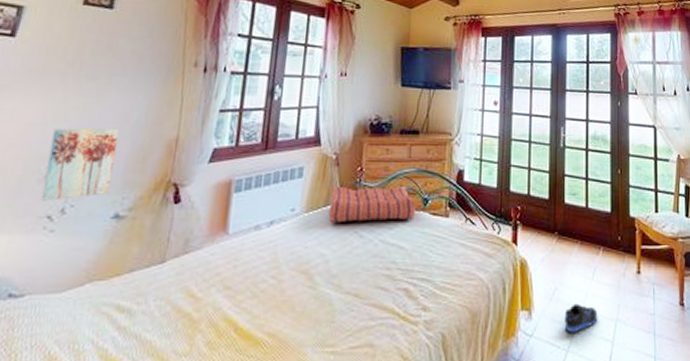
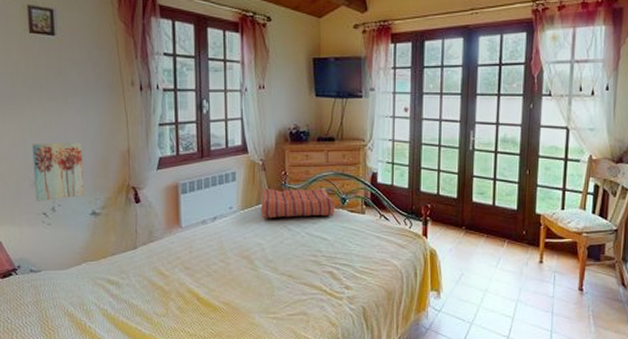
sneaker: present [564,303,598,333] -> none [469,286,500,310]

